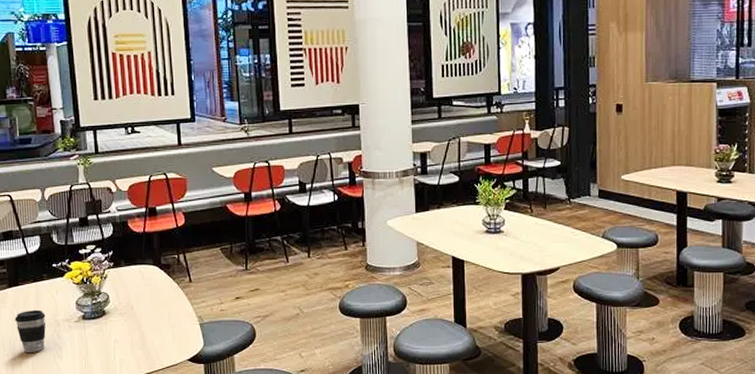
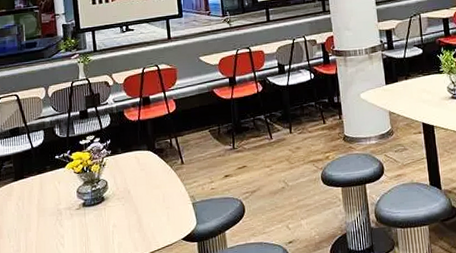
coffee cup: present [15,309,46,352] -> none [20,200,49,243]

